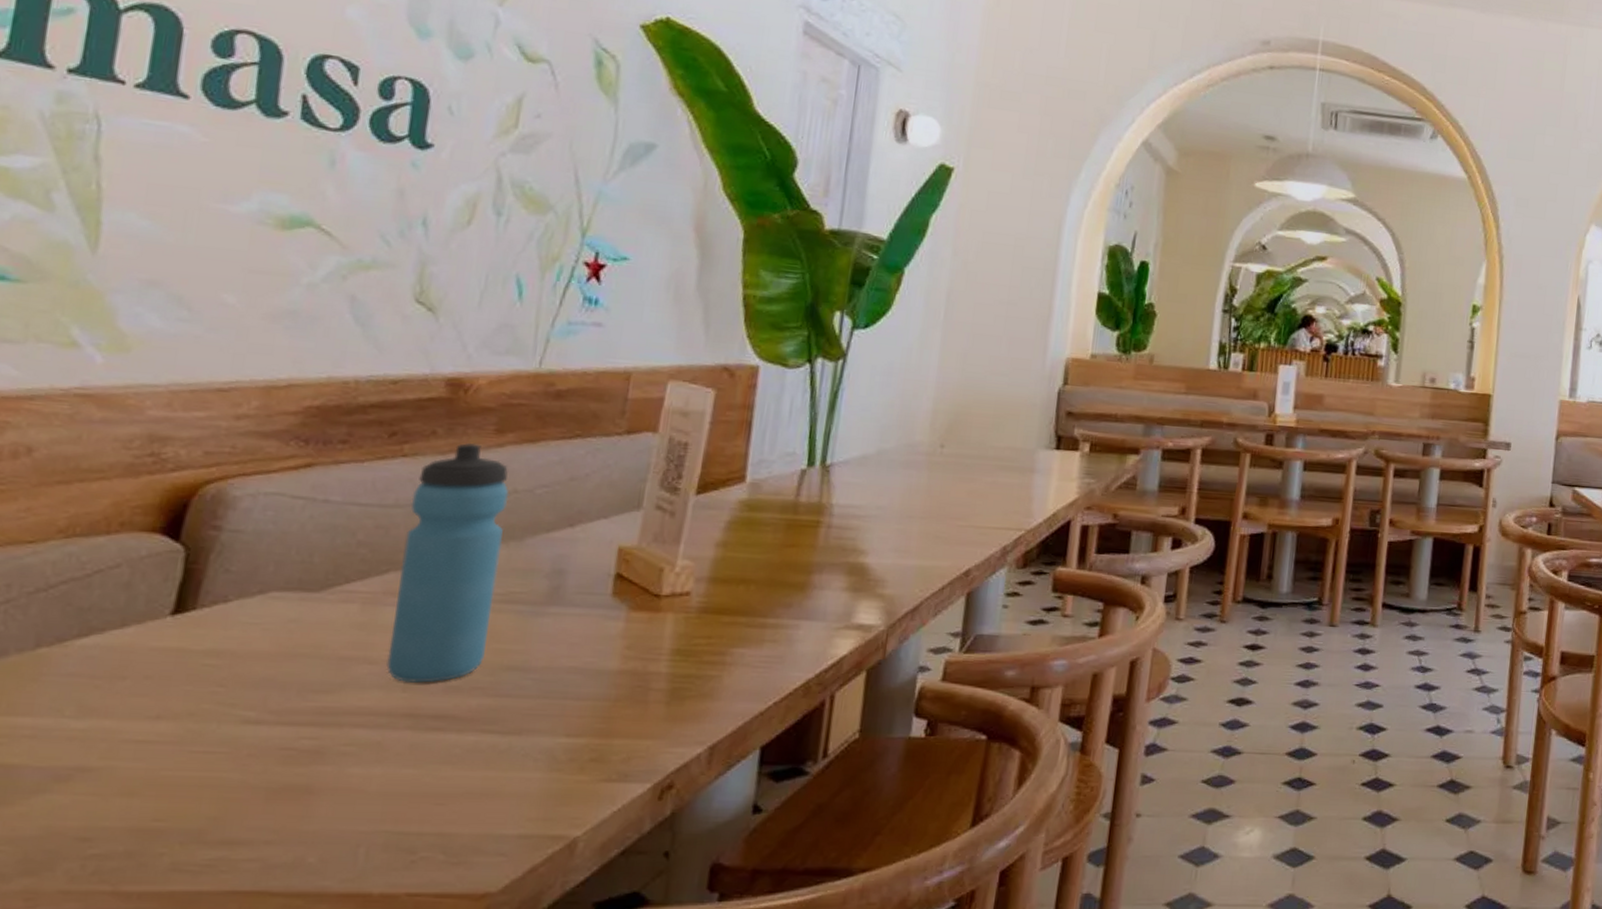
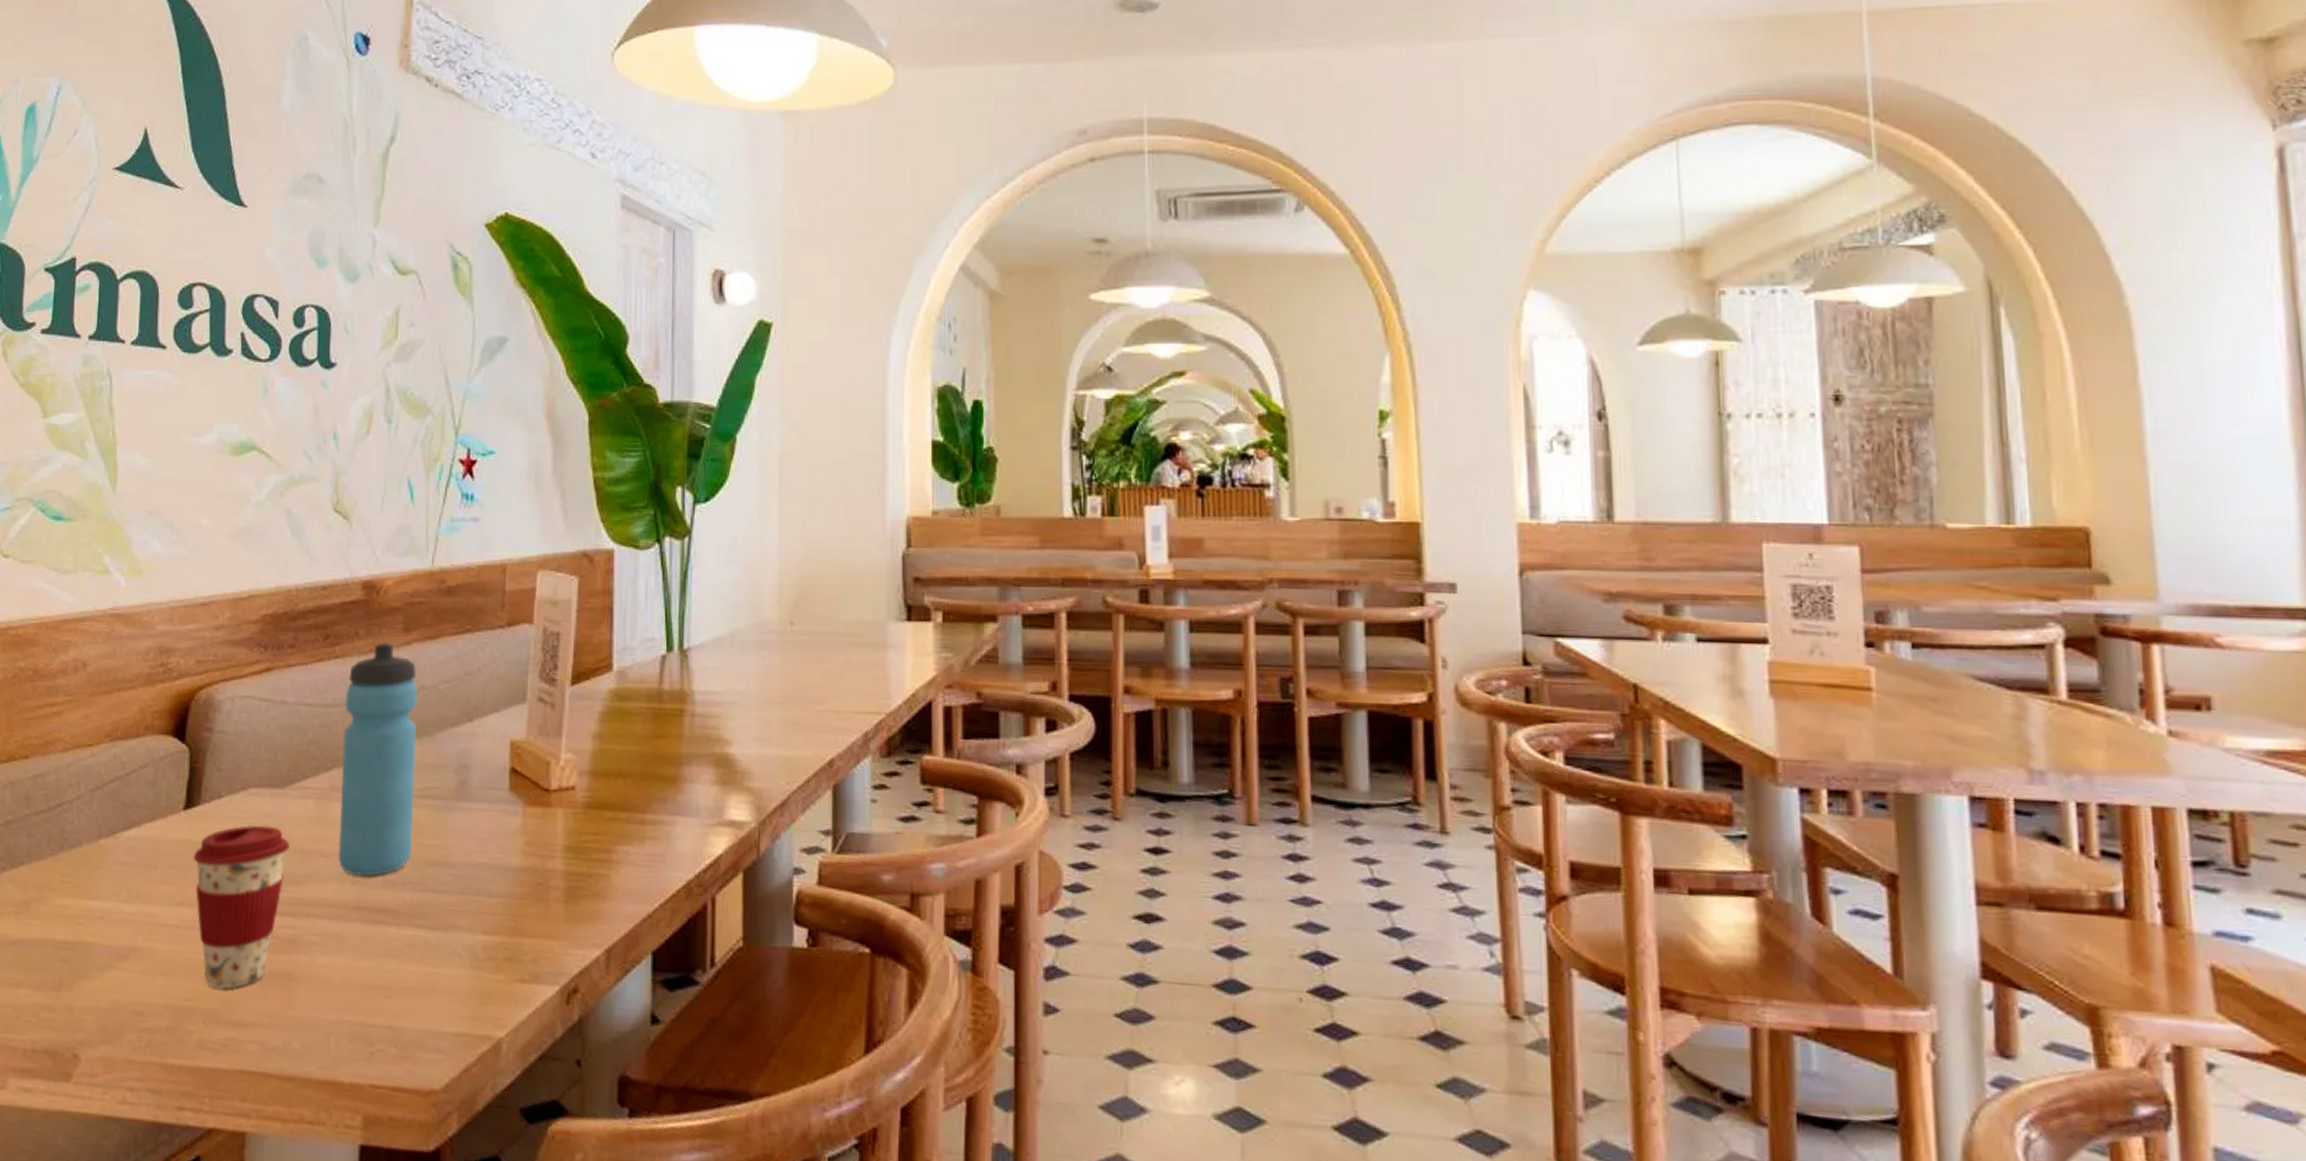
coffee cup: none [180,631,321,806] -> present [193,825,290,989]

